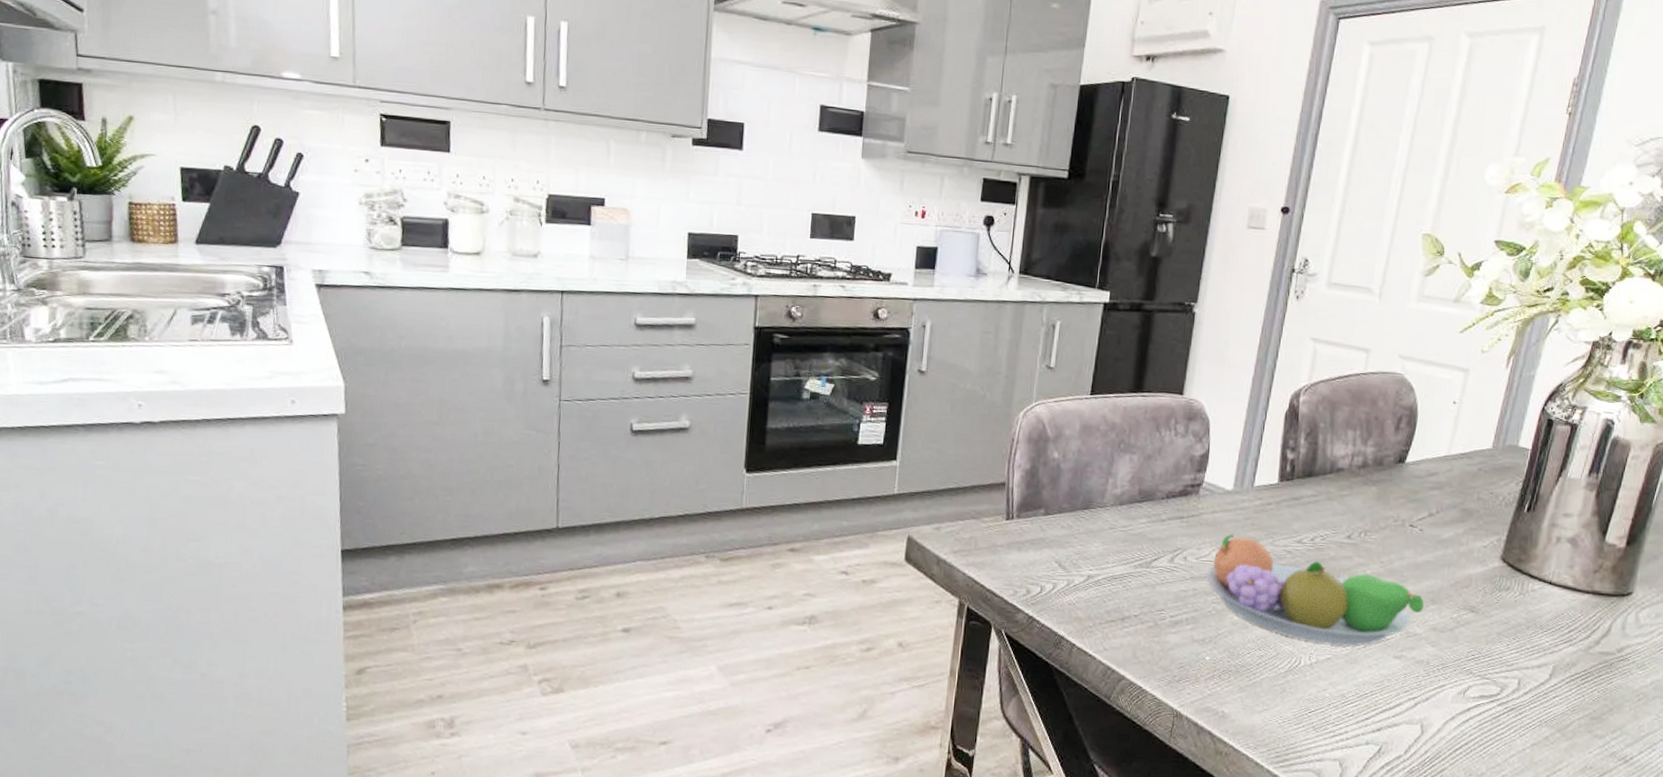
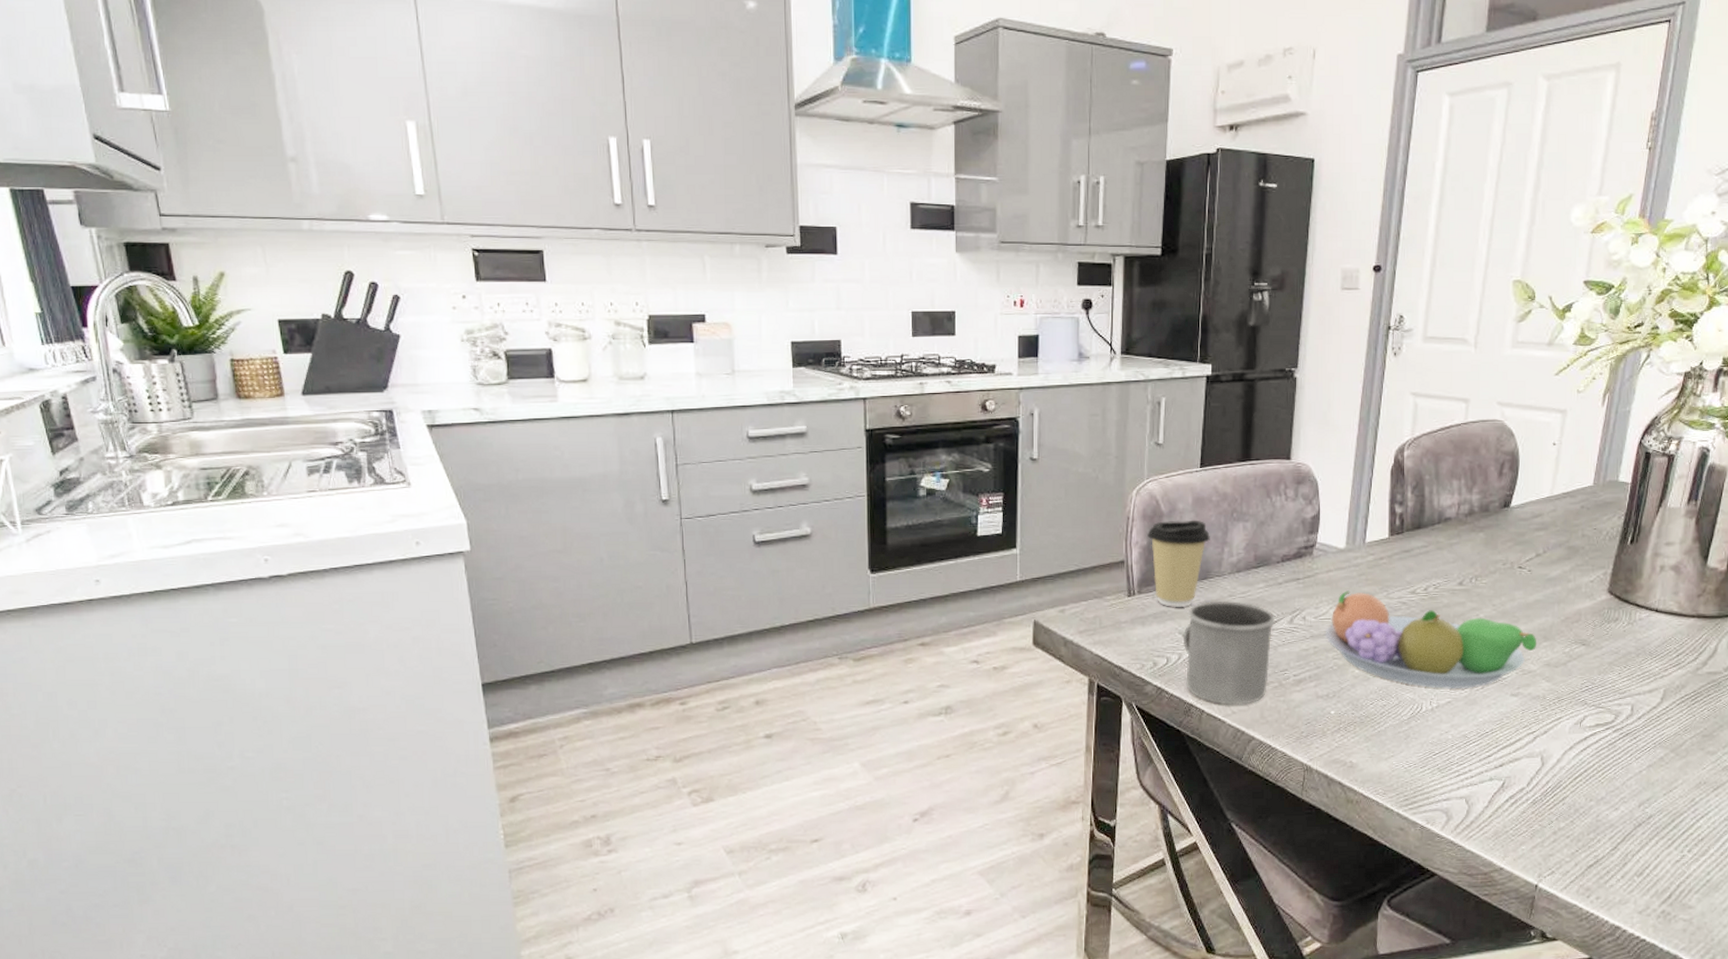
coffee cup: none [1031,446,1095,536] -> present [1147,520,1210,607]
mug: none [1058,532,1156,642] -> present [1182,600,1276,705]

